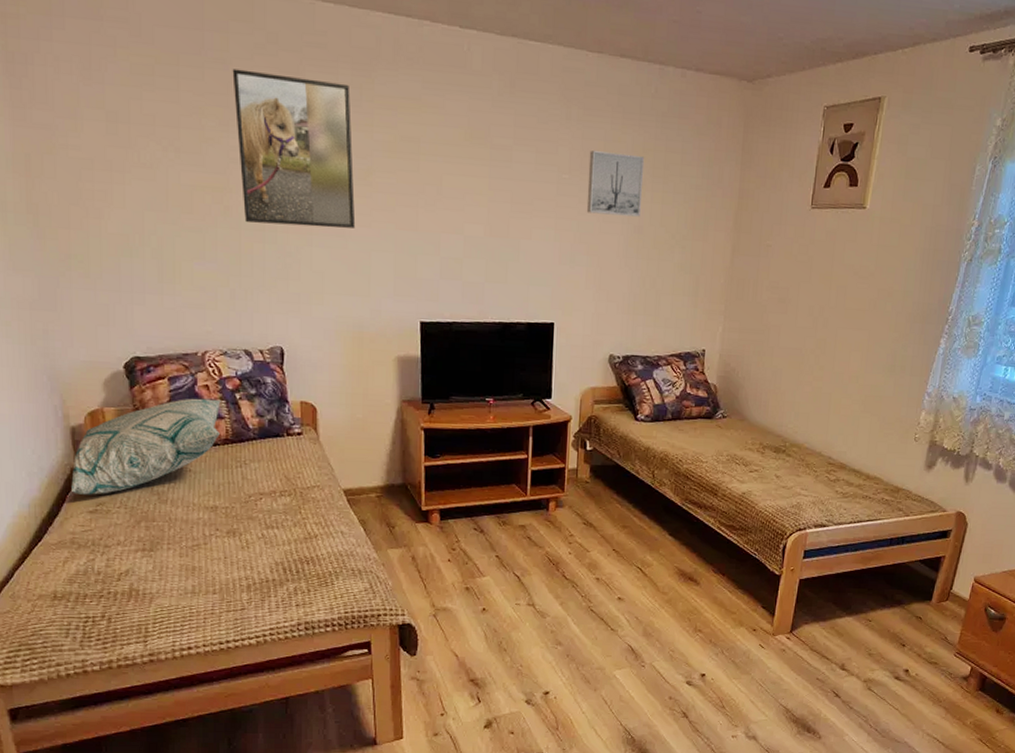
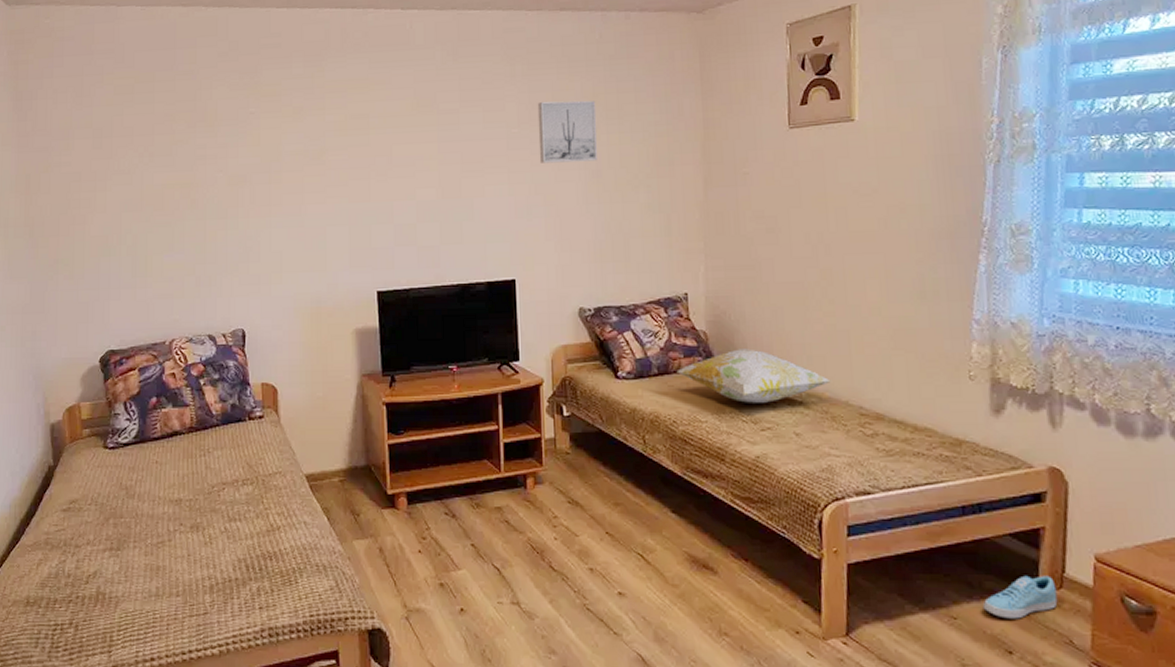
decorative pillow: present [71,398,221,495] -> none [48,387,186,493]
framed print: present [232,68,356,228] -> none [199,75,311,212]
decorative pillow: none [687,402,812,449] -> present [676,349,832,403]
sneaker: none [891,591,944,622] -> present [982,575,1058,619]

